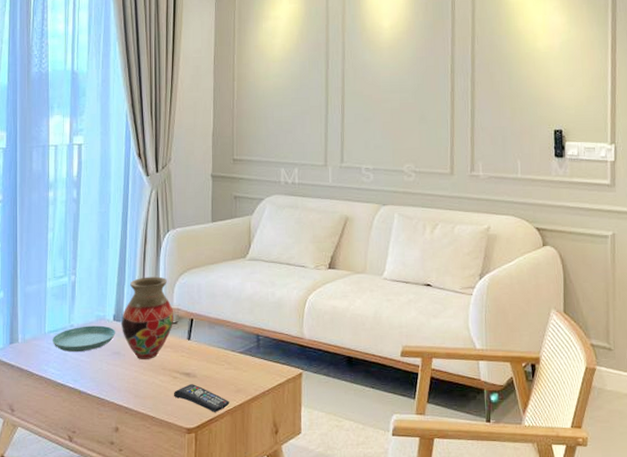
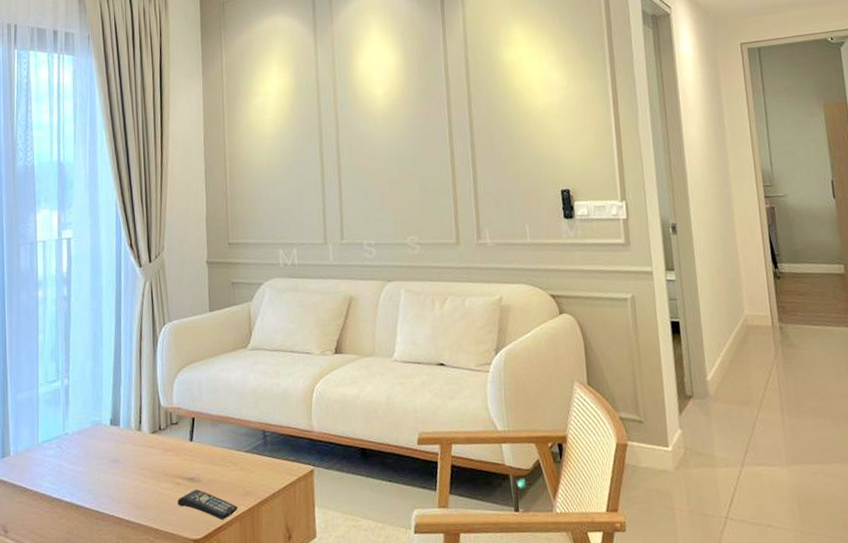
saucer: present [51,325,116,352] -> none [45,431,114,463]
vase: present [121,276,174,359] -> none [119,374,175,466]

